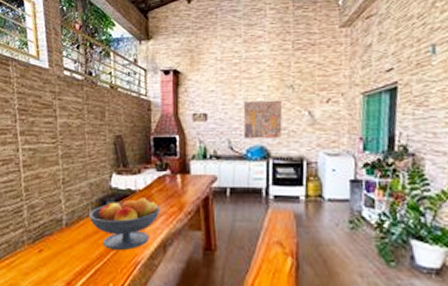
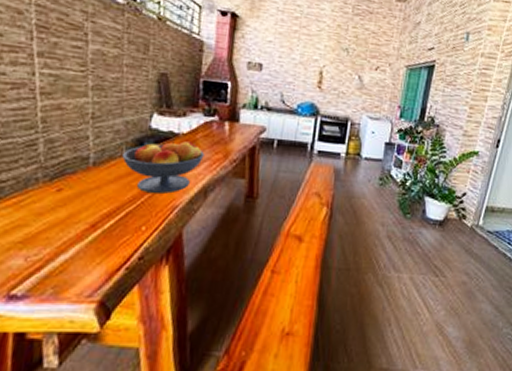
wall art: present [243,100,283,139] -> none [296,56,337,98]

